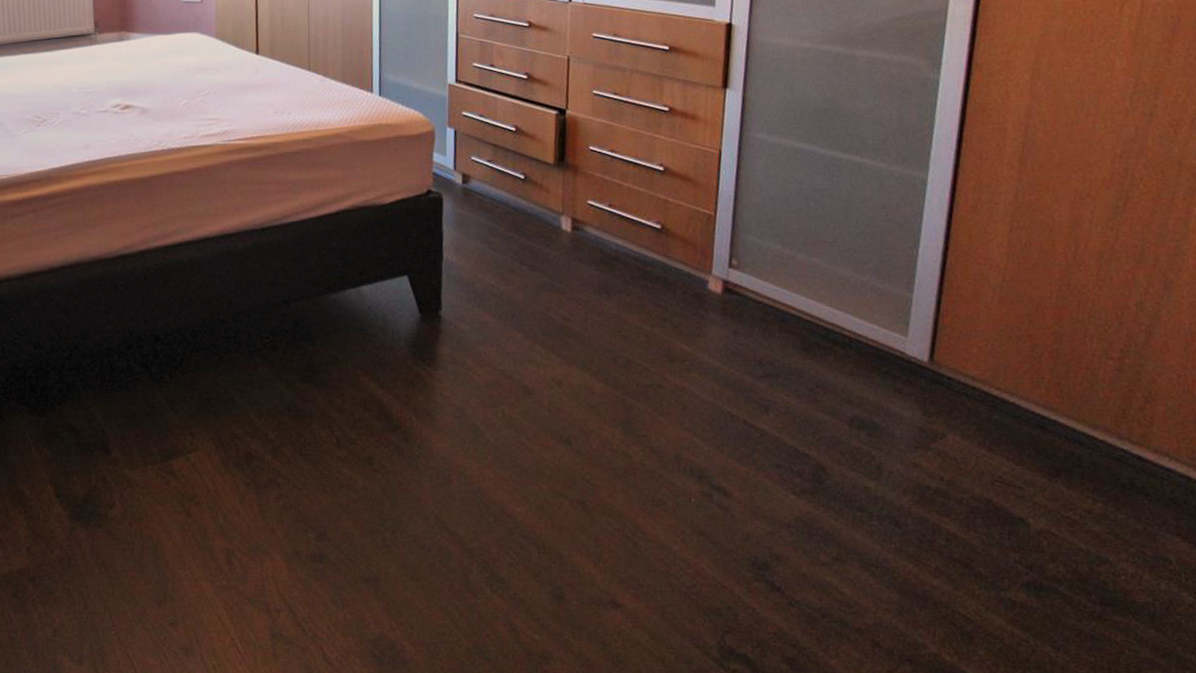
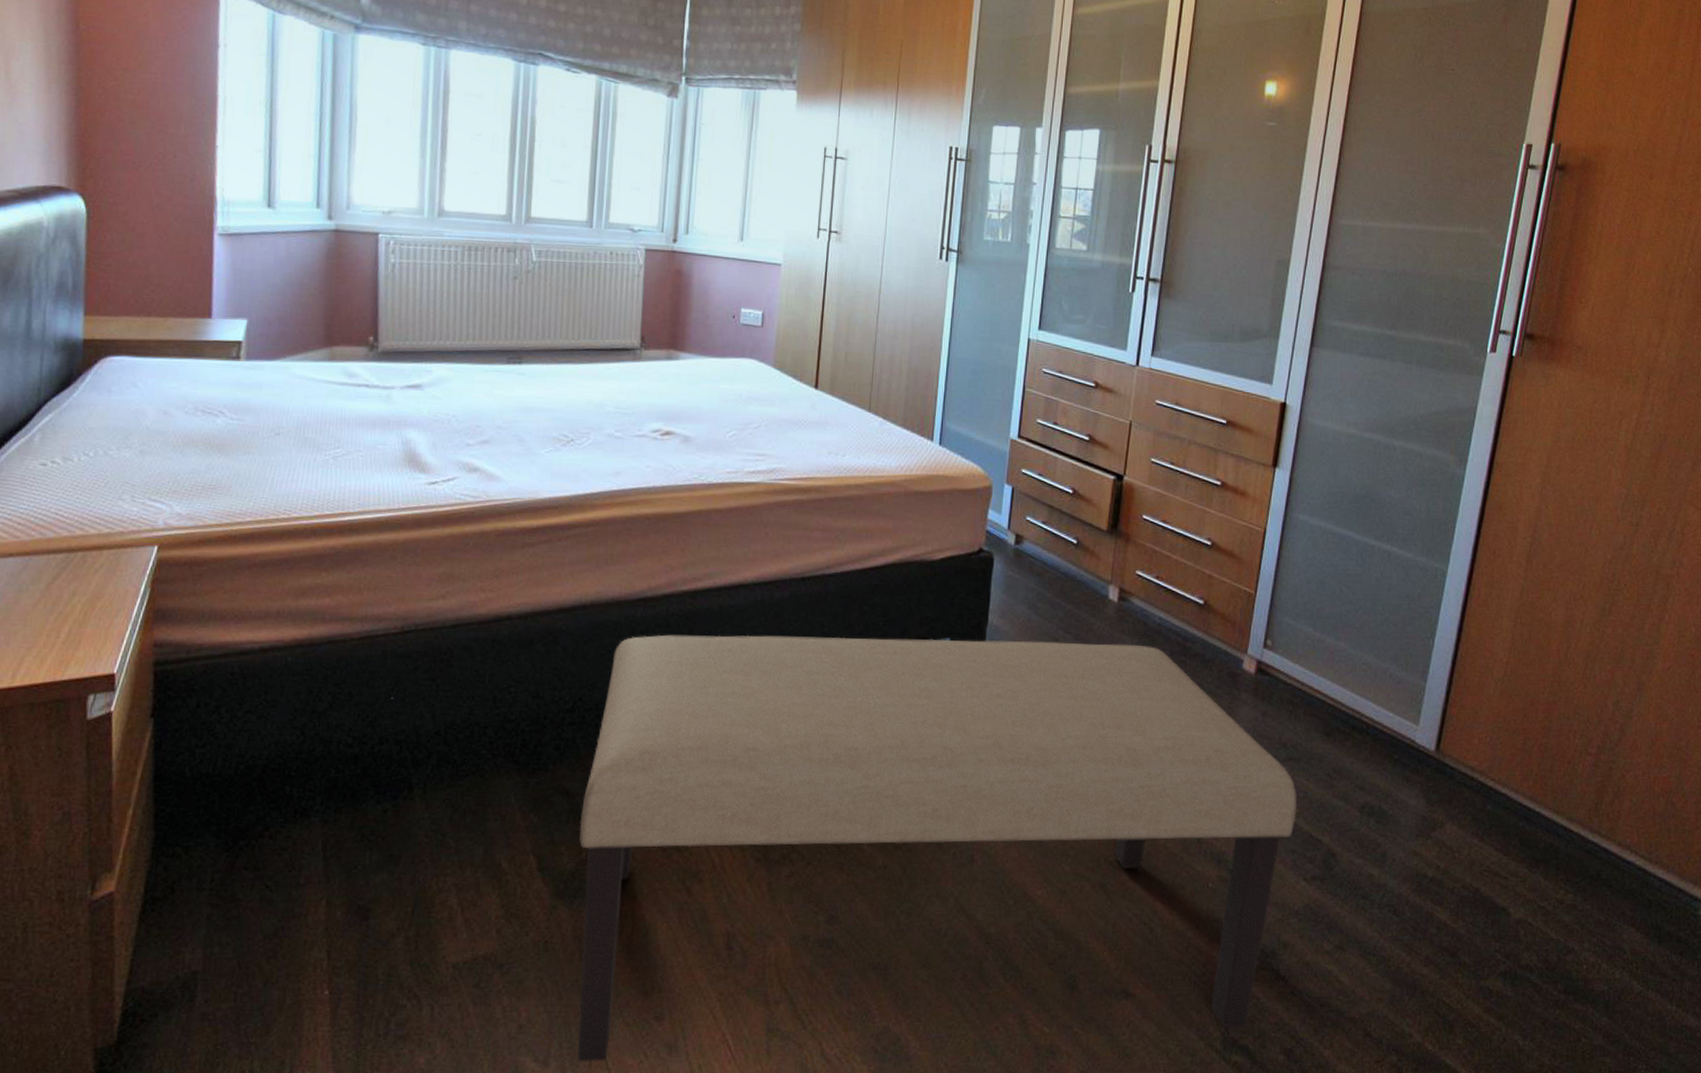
bench: none [86,271,780,662] -> present [577,634,1298,1062]

